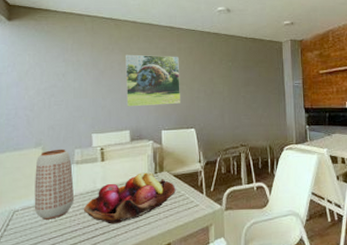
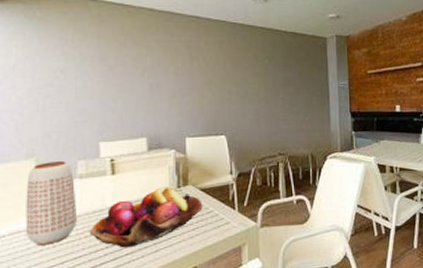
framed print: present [125,54,181,107] -> none [140,48,209,110]

